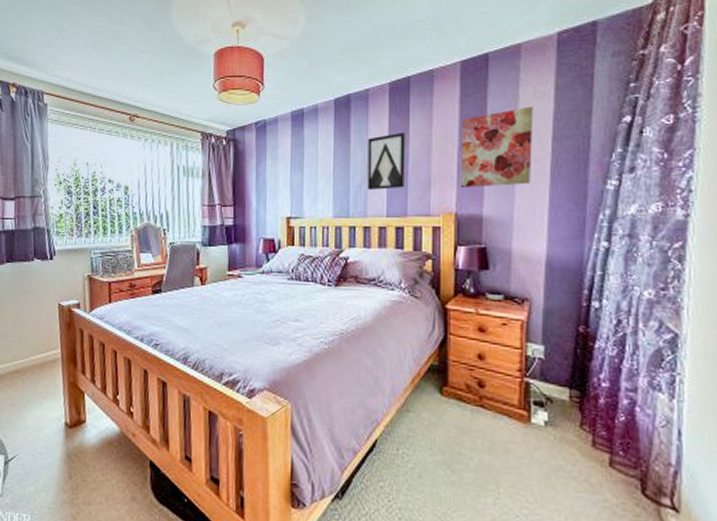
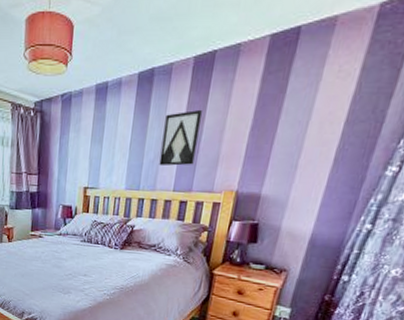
wall art: present [461,106,534,188] -> none [246,86,335,168]

